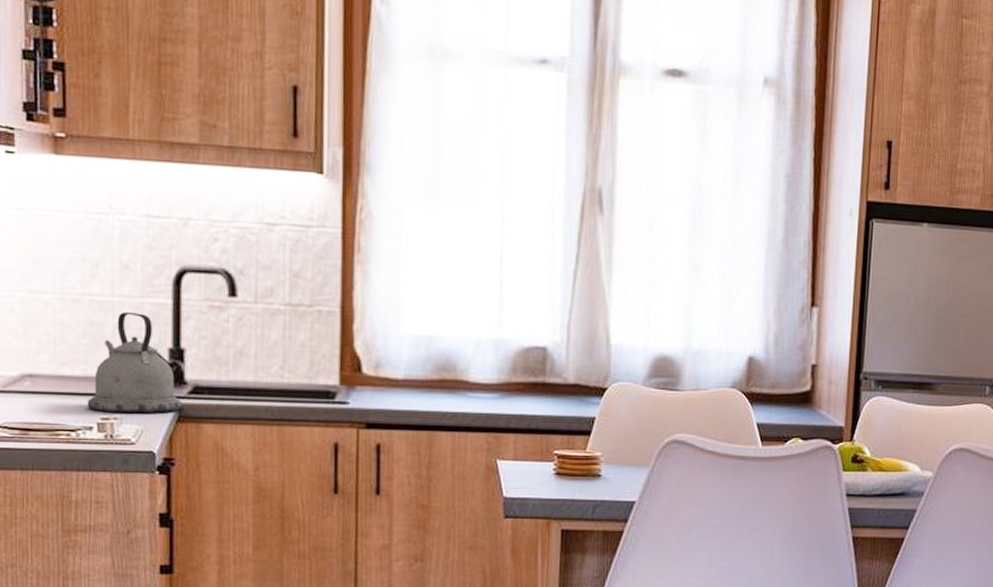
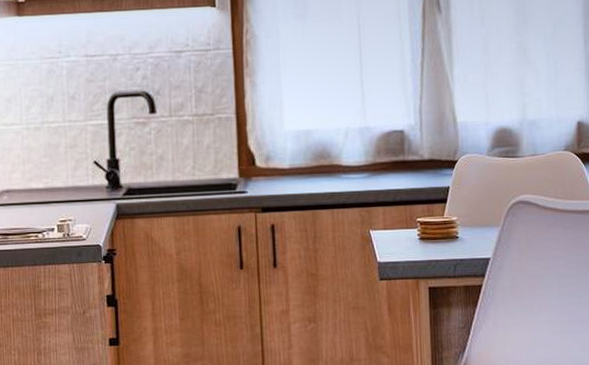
kettle: present [87,312,181,414] -> none [49,134,119,216]

